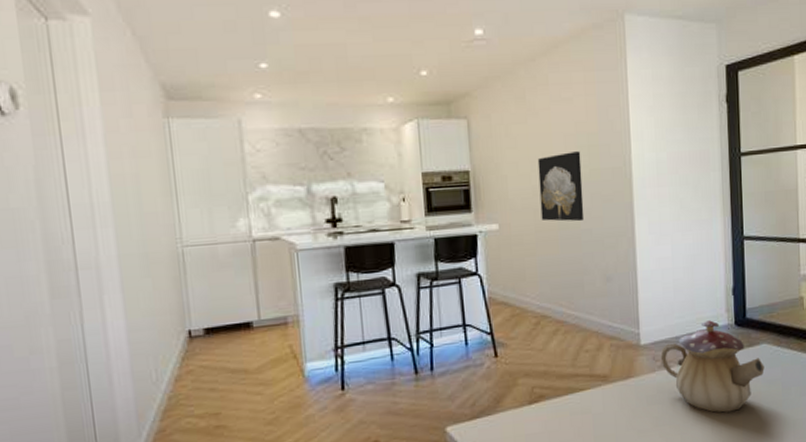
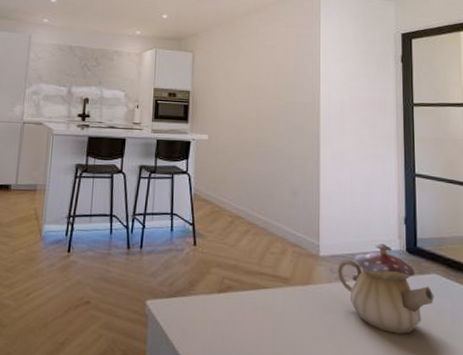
wall art: present [537,151,585,222] -> none [243,86,279,142]

